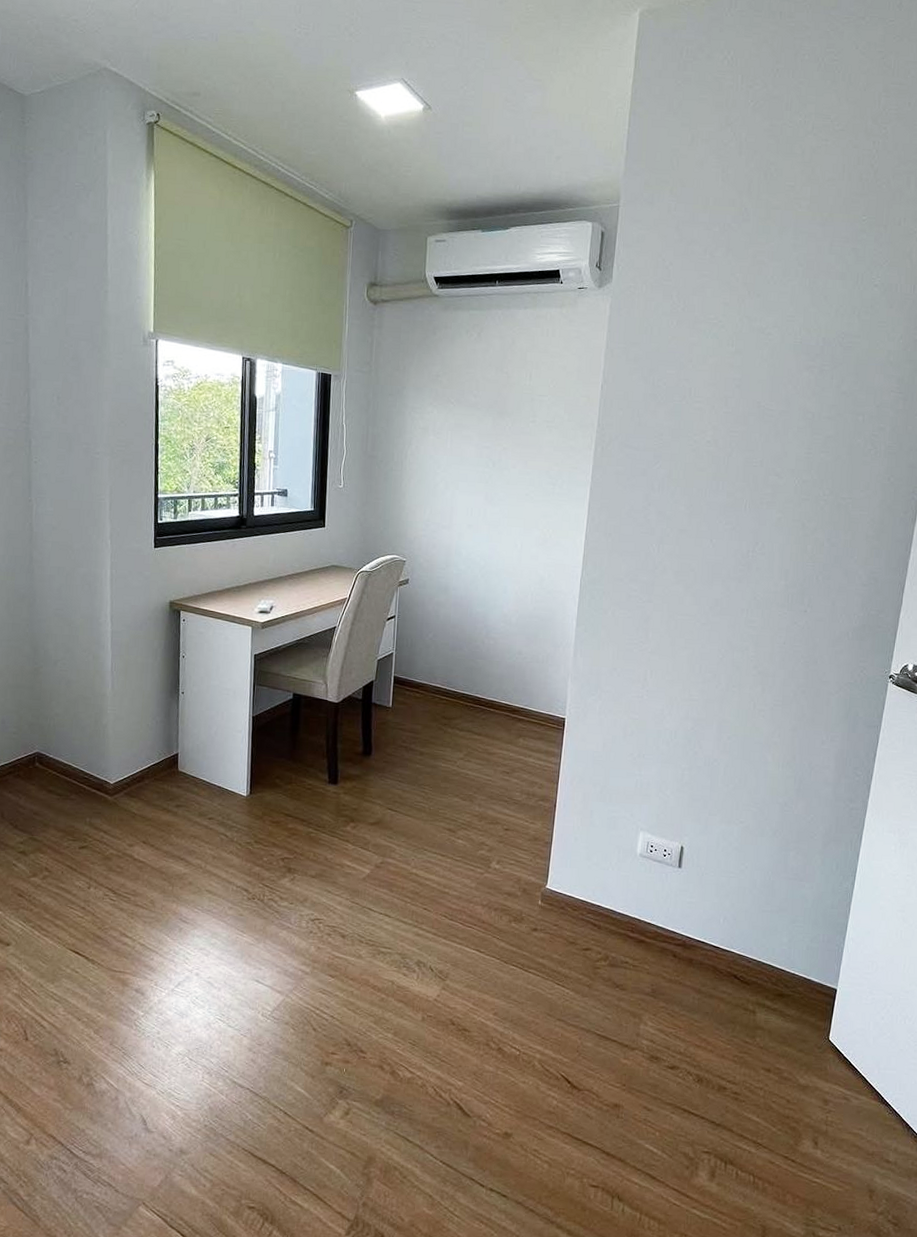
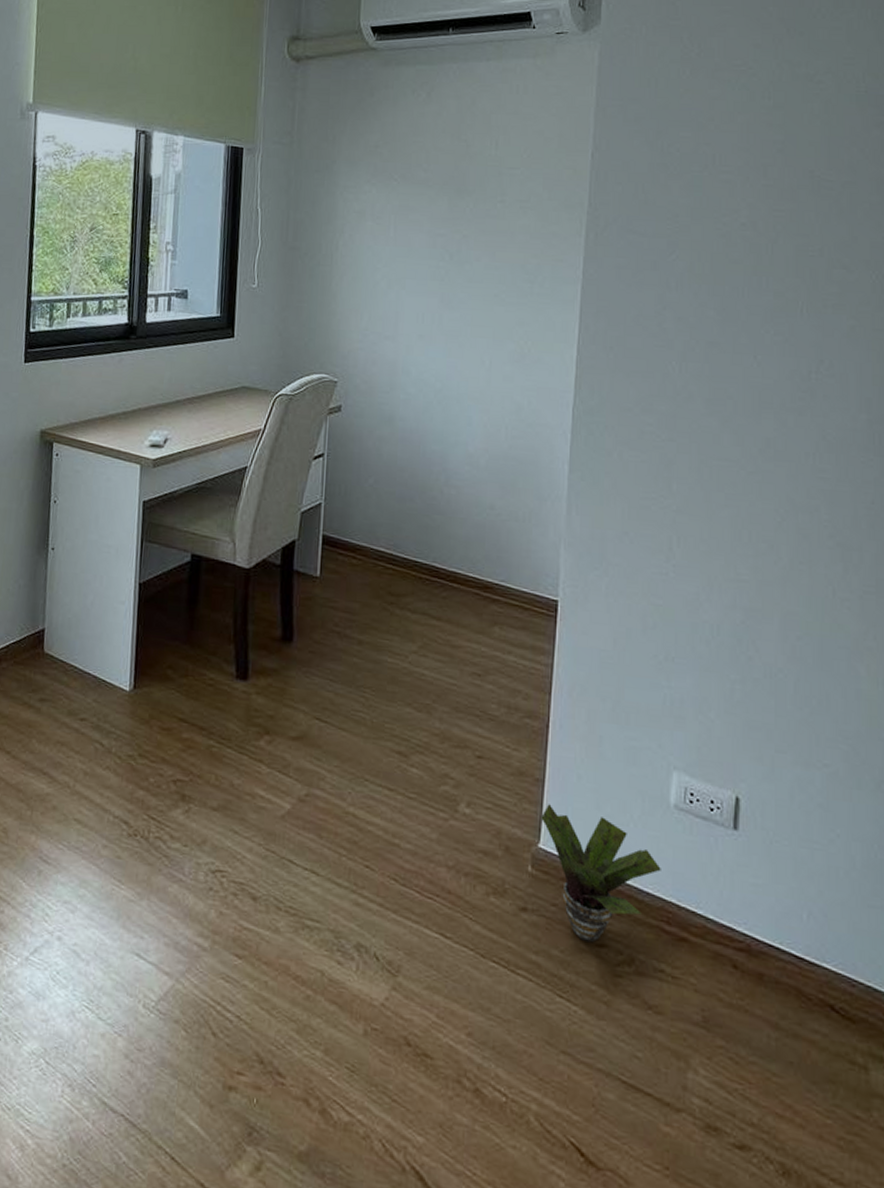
potted plant: none [548,859,629,948] -> present [541,804,661,943]

